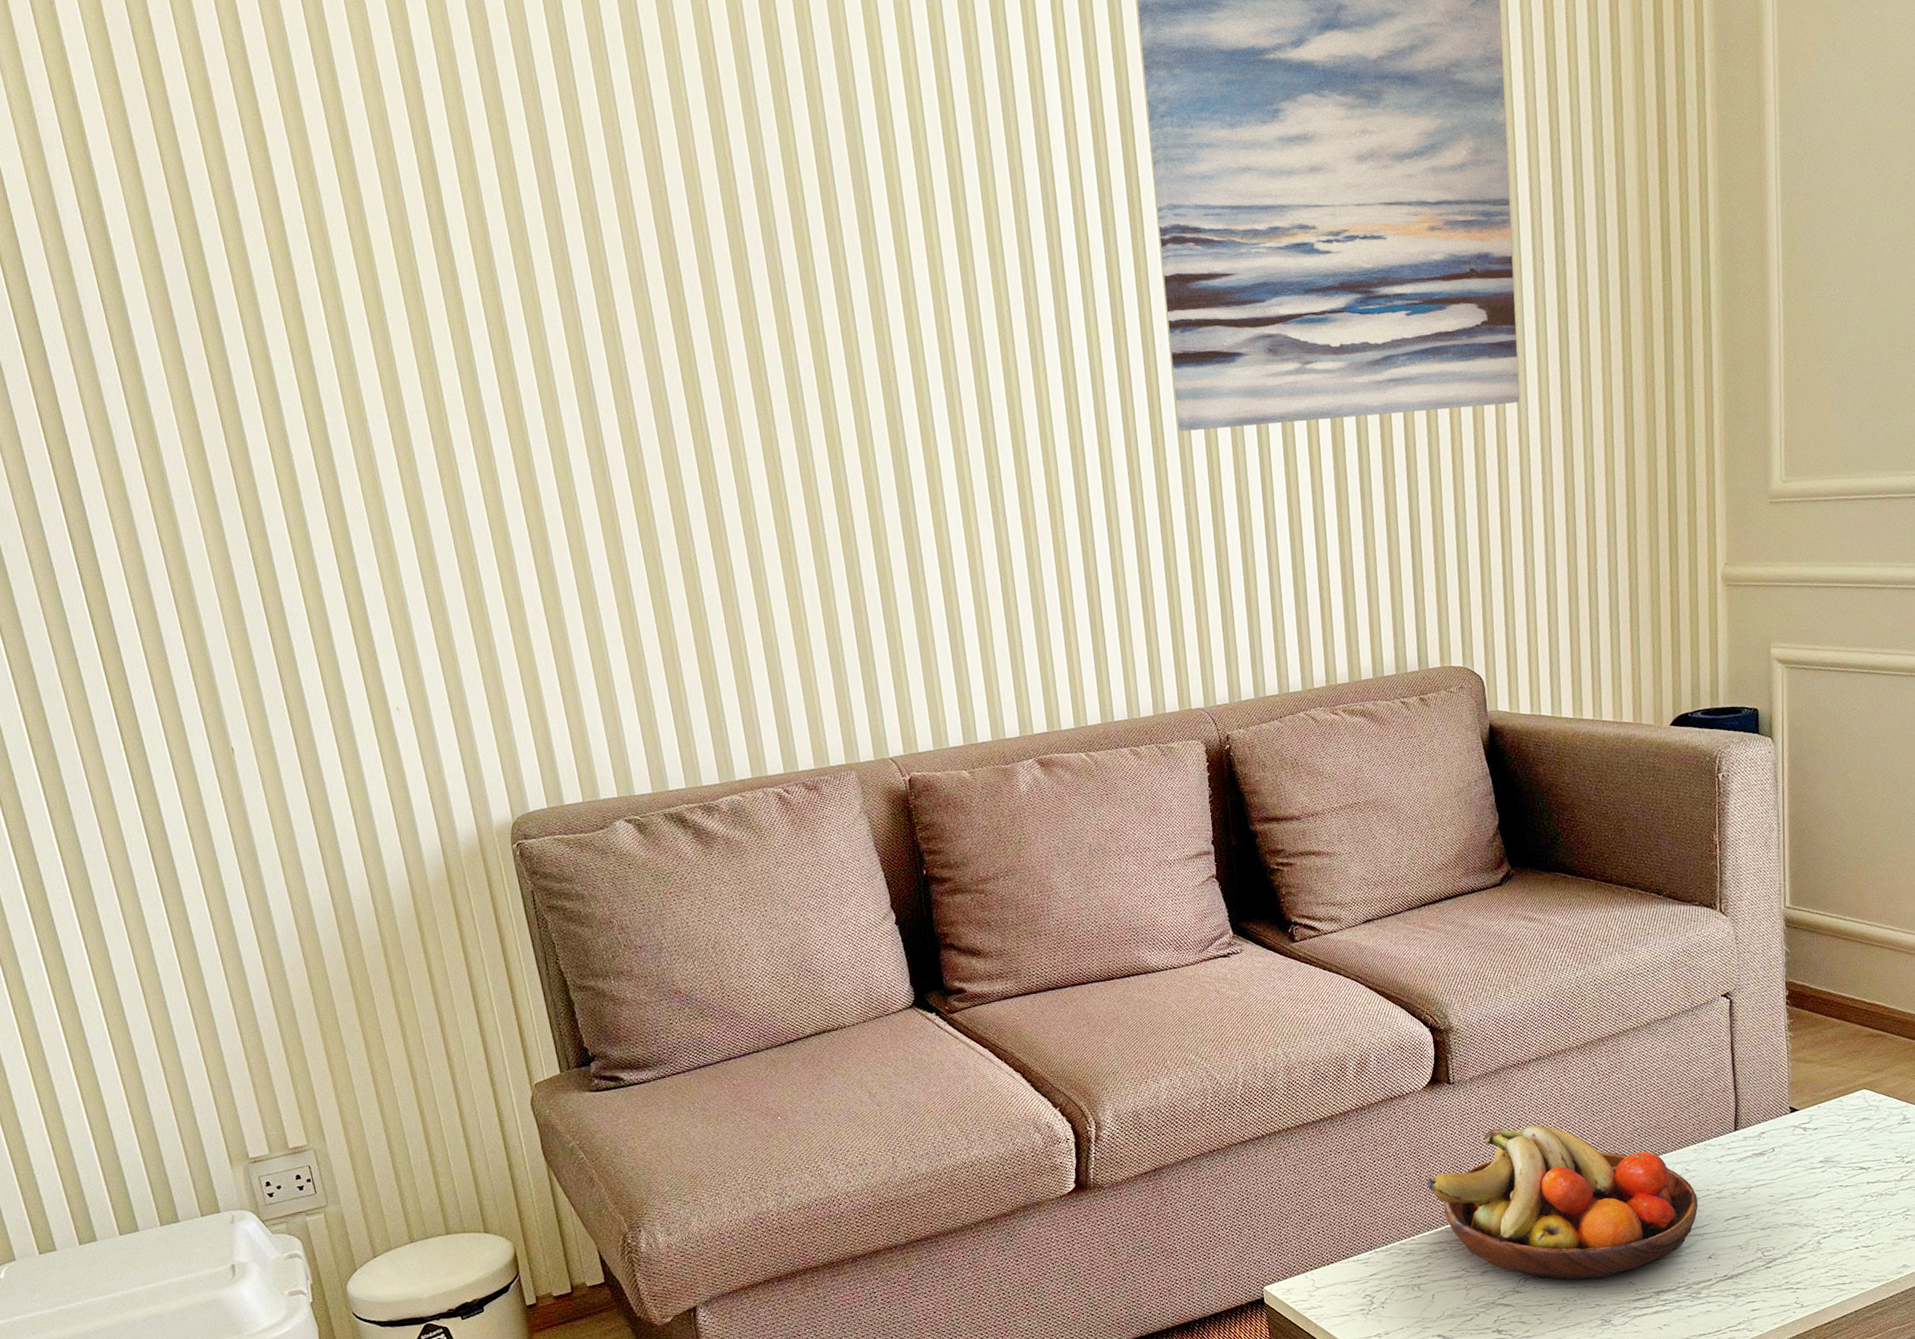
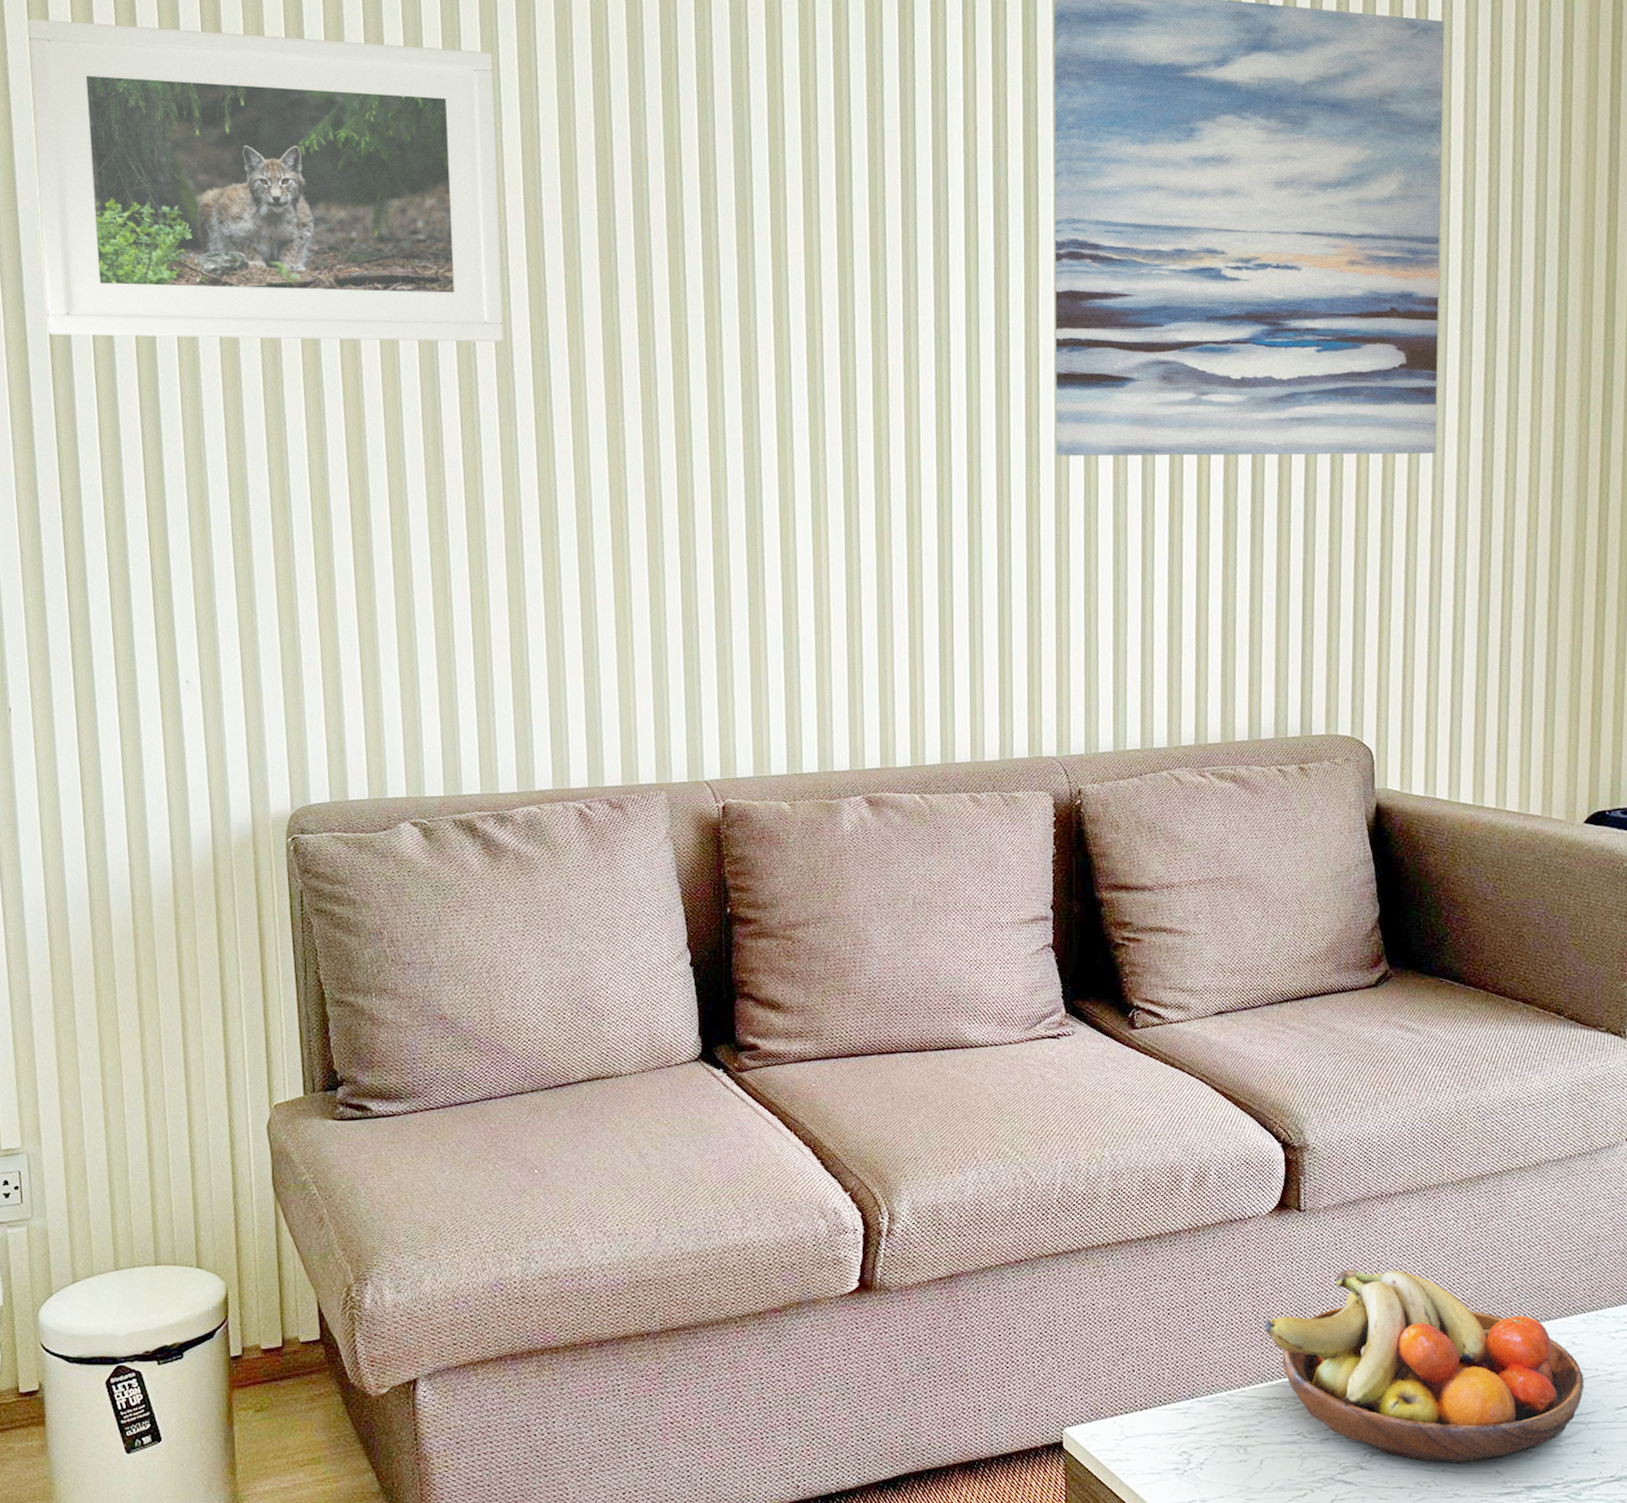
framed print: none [141,73,652,389] -> present [27,19,503,342]

